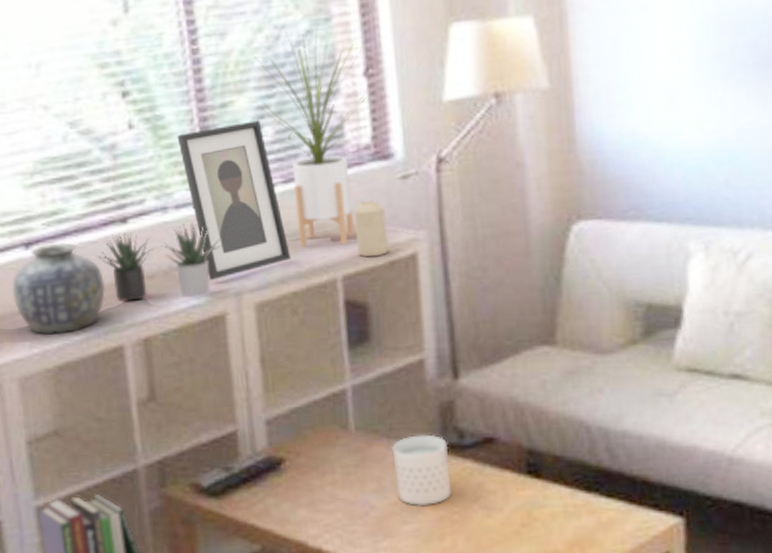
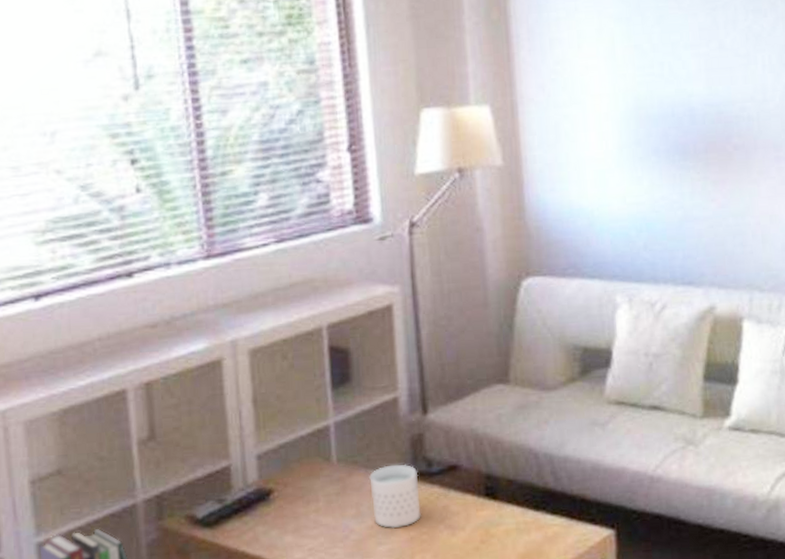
vase: present [12,242,105,334] -> none [20,294,110,380]
succulent plant: present [96,222,222,303] -> none [102,277,220,350]
picture frame: present [177,120,292,280] -> none [180,187,282,329]
house plant: present [254,27,367,247] -> none [252,108,350,299]
candle: present [355,199,388,257] -> none [338,258,367,308]

